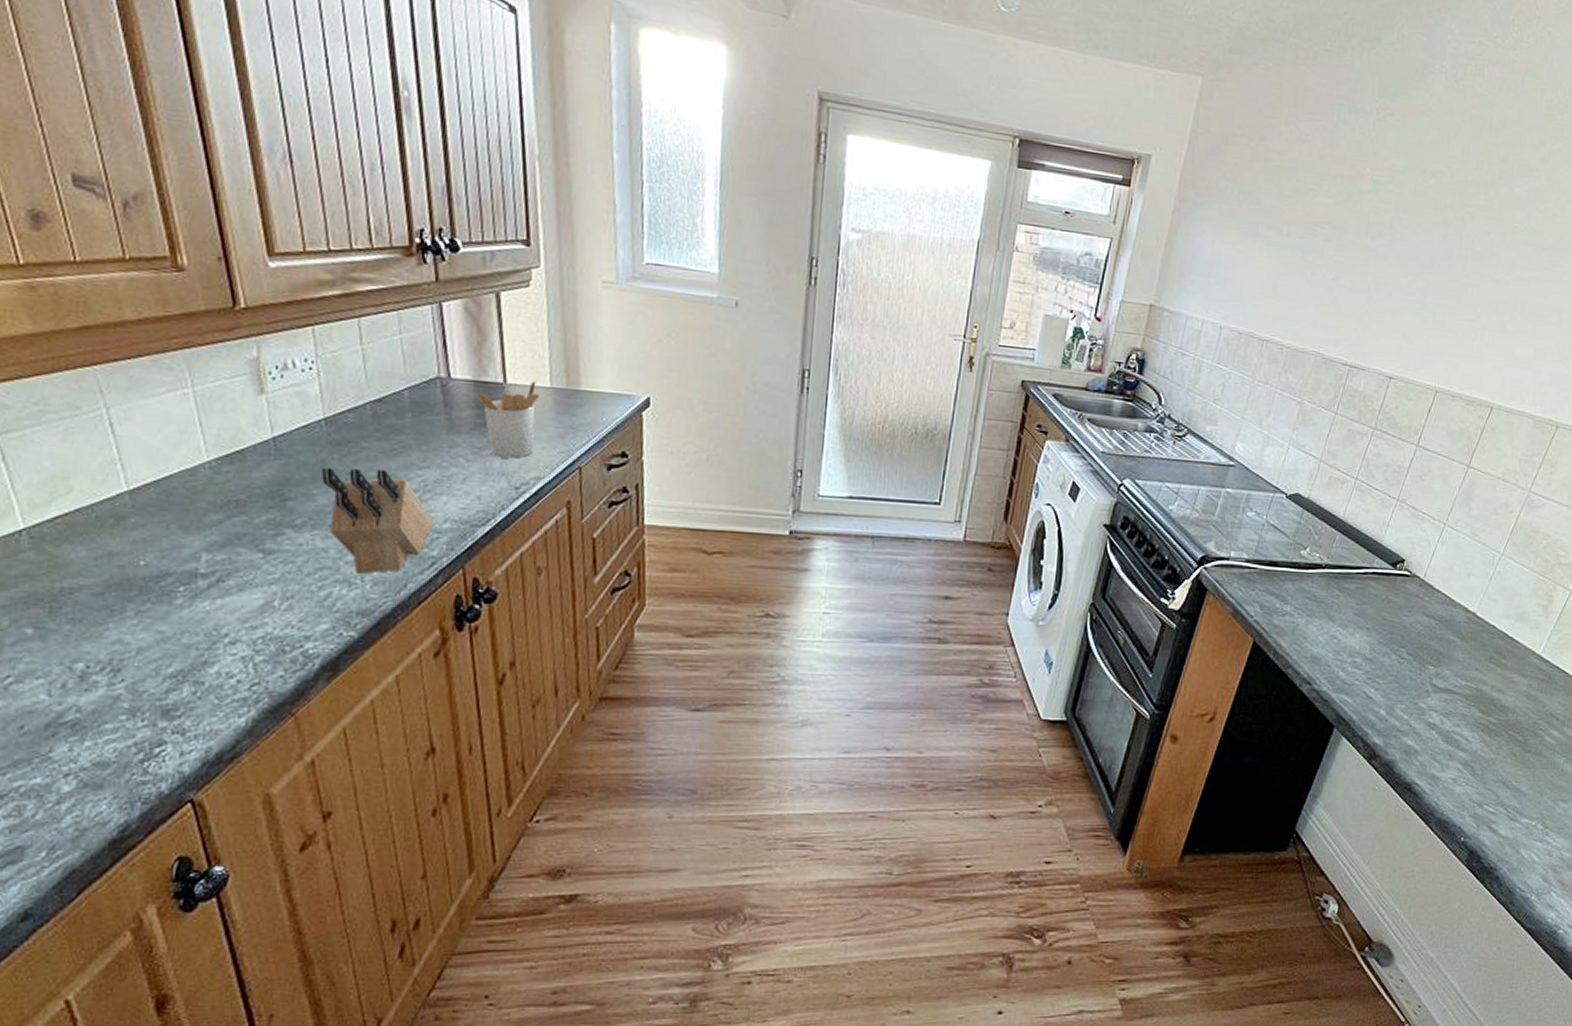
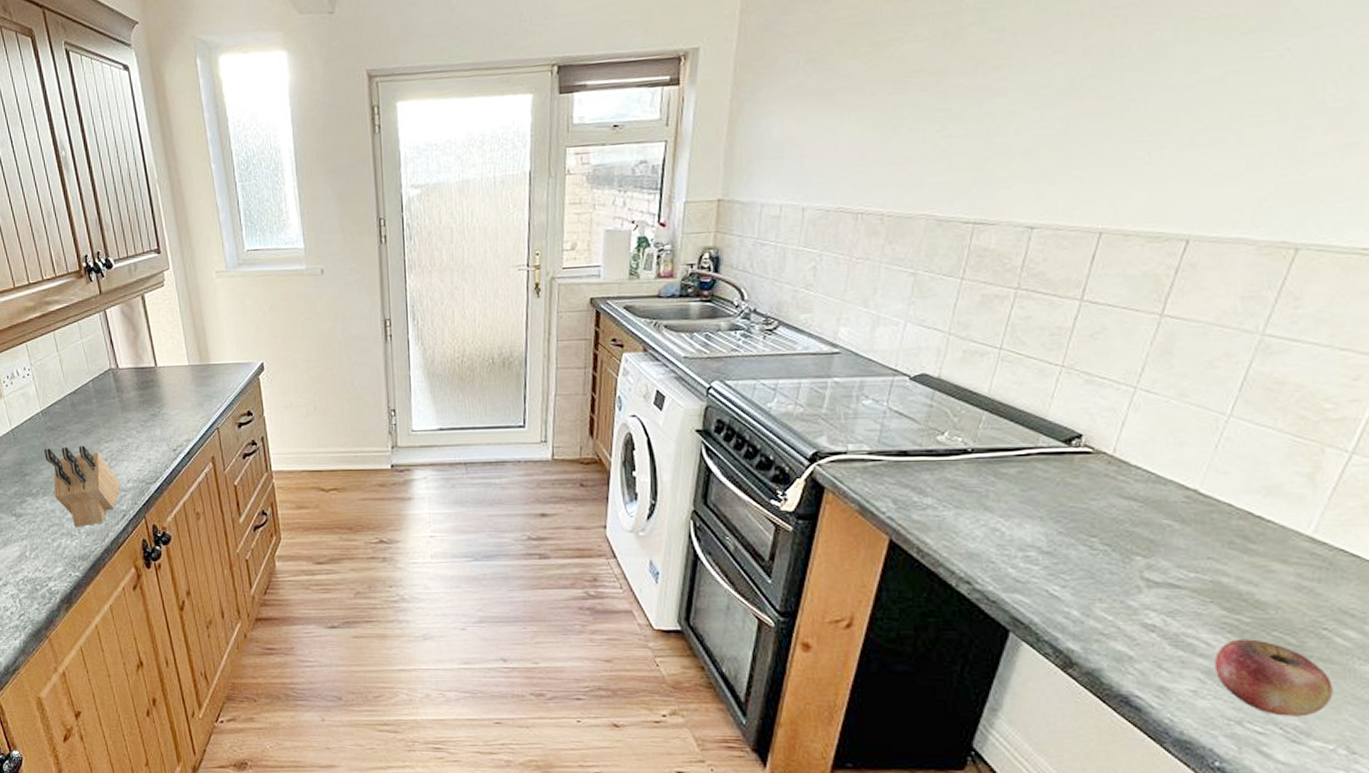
utensil holder: present [475,380,541,459] -> none [136,361,183,427]
apple: none [1469,736,1540,799] -> present [1214,639,1333,717]

